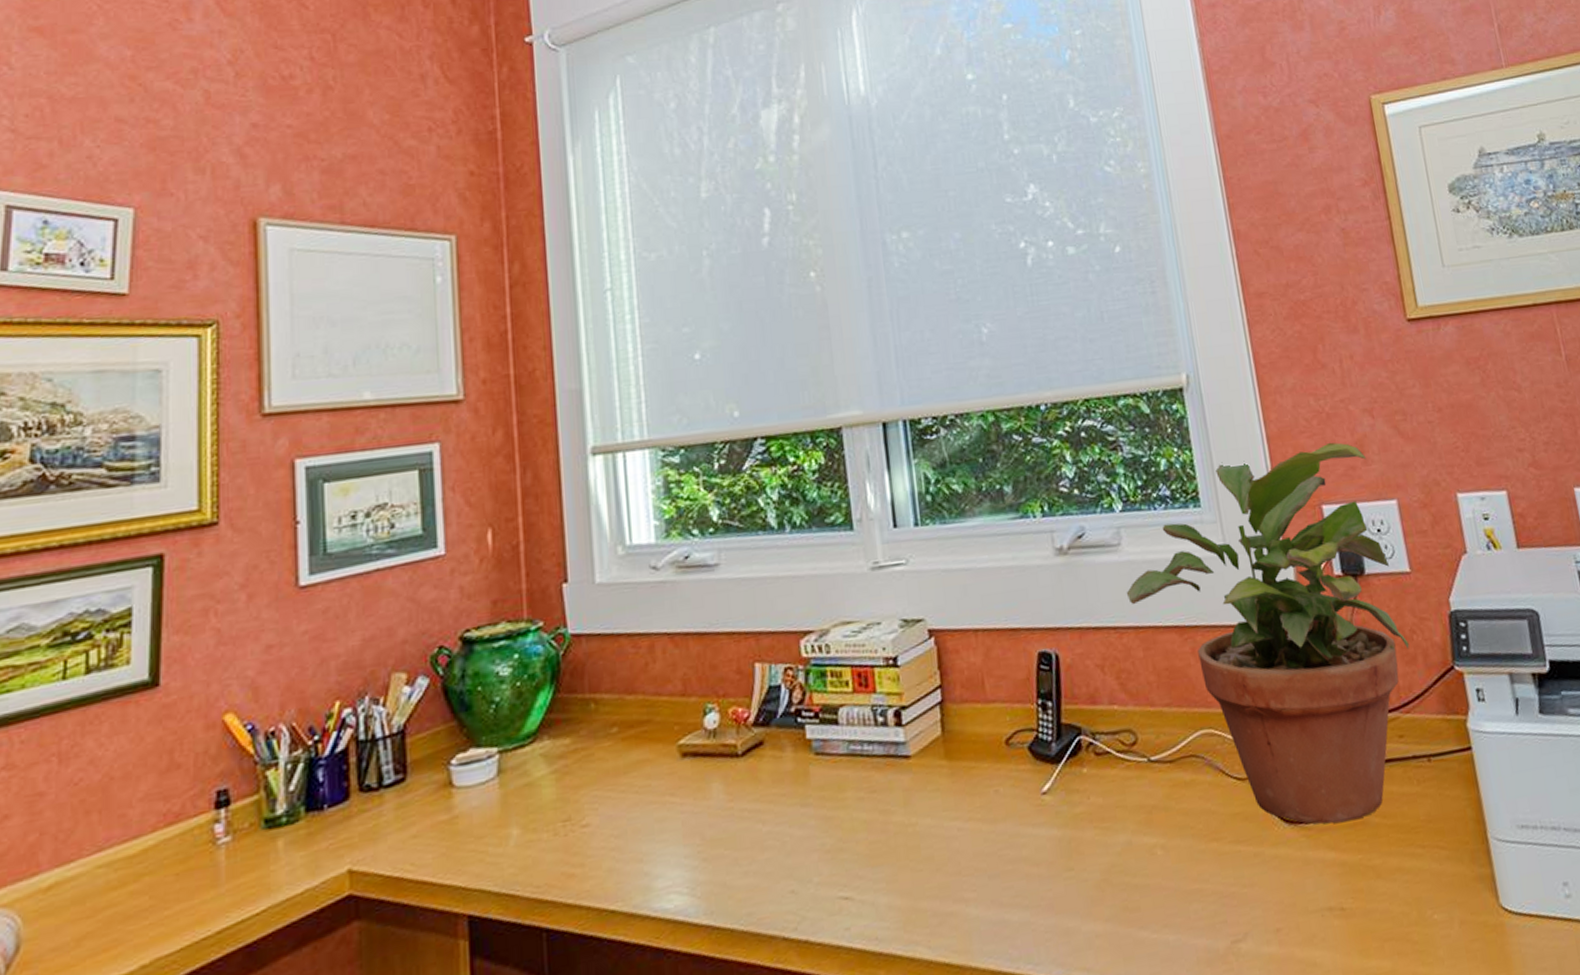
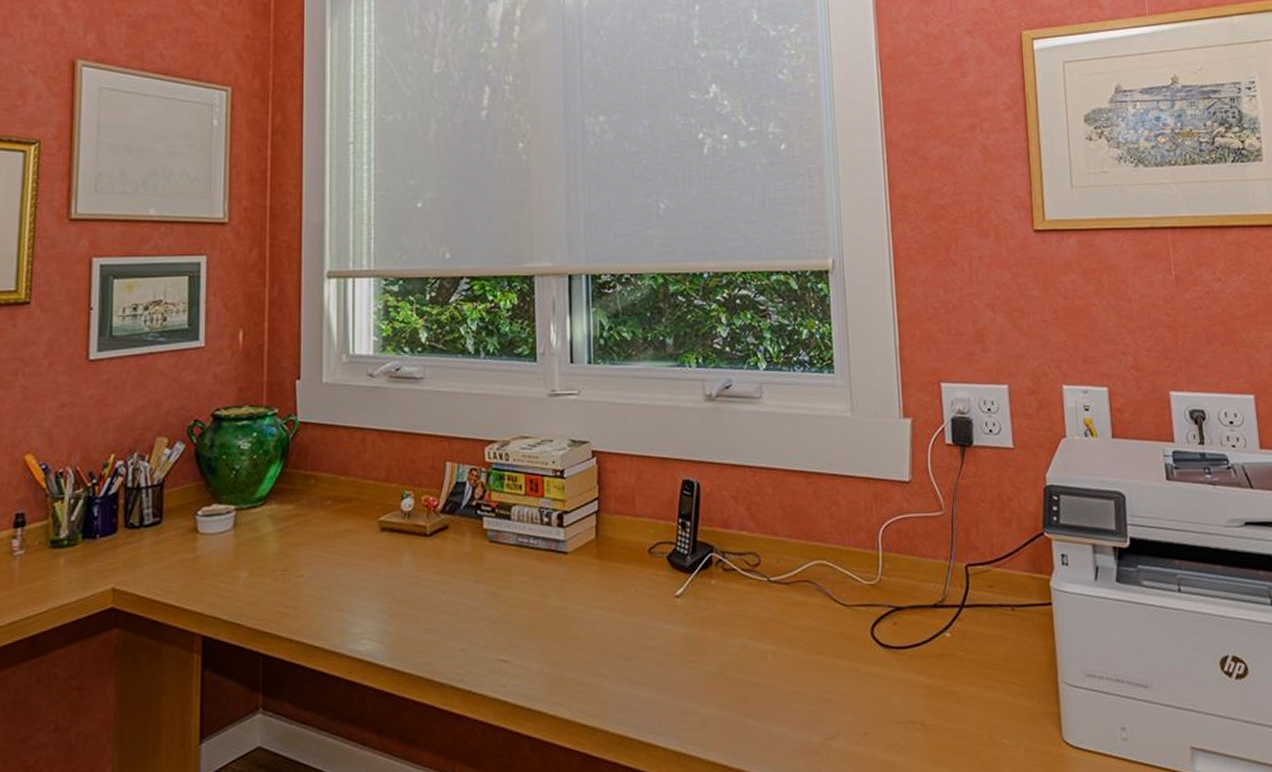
potted plant: present [1126,442,1410,824] -> none [762,329,1006,653]

